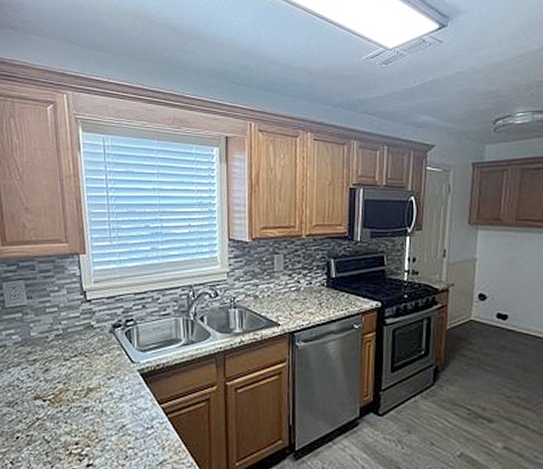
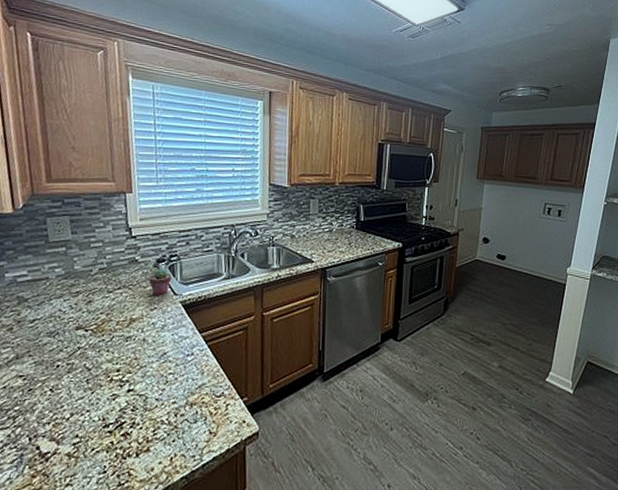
potted succulent: none [105,334,128,364] -> present [149,268,171,296]

